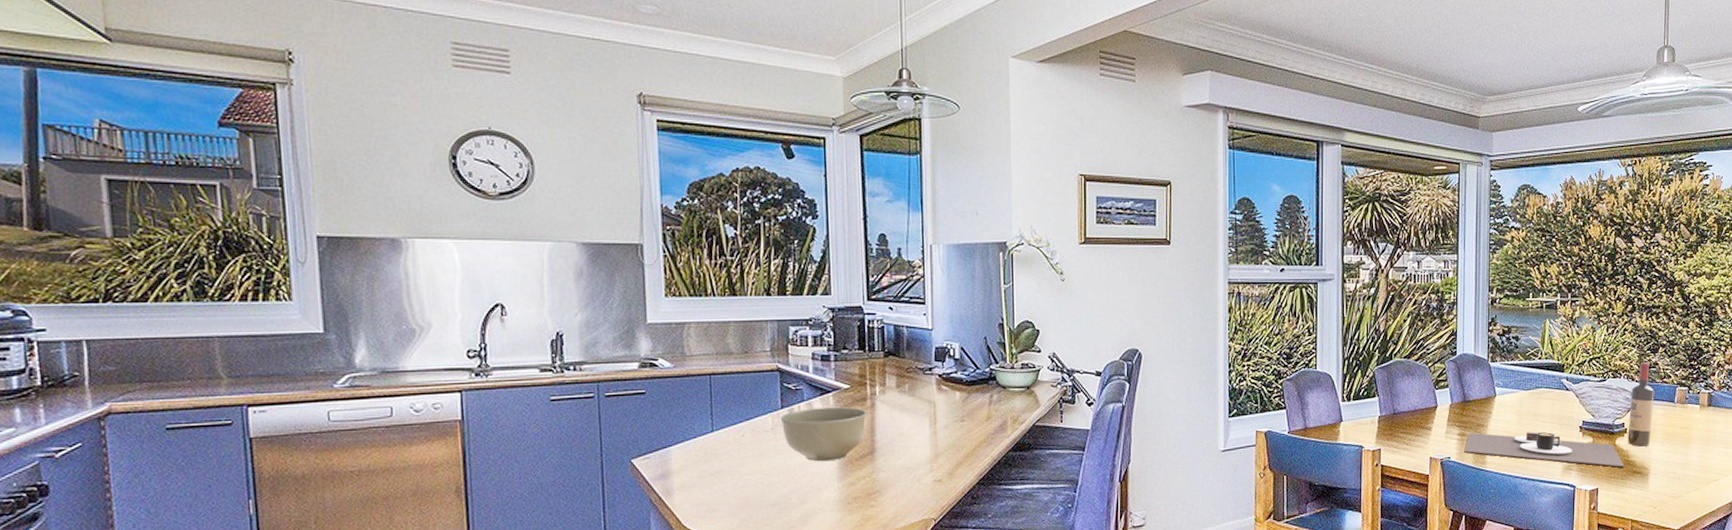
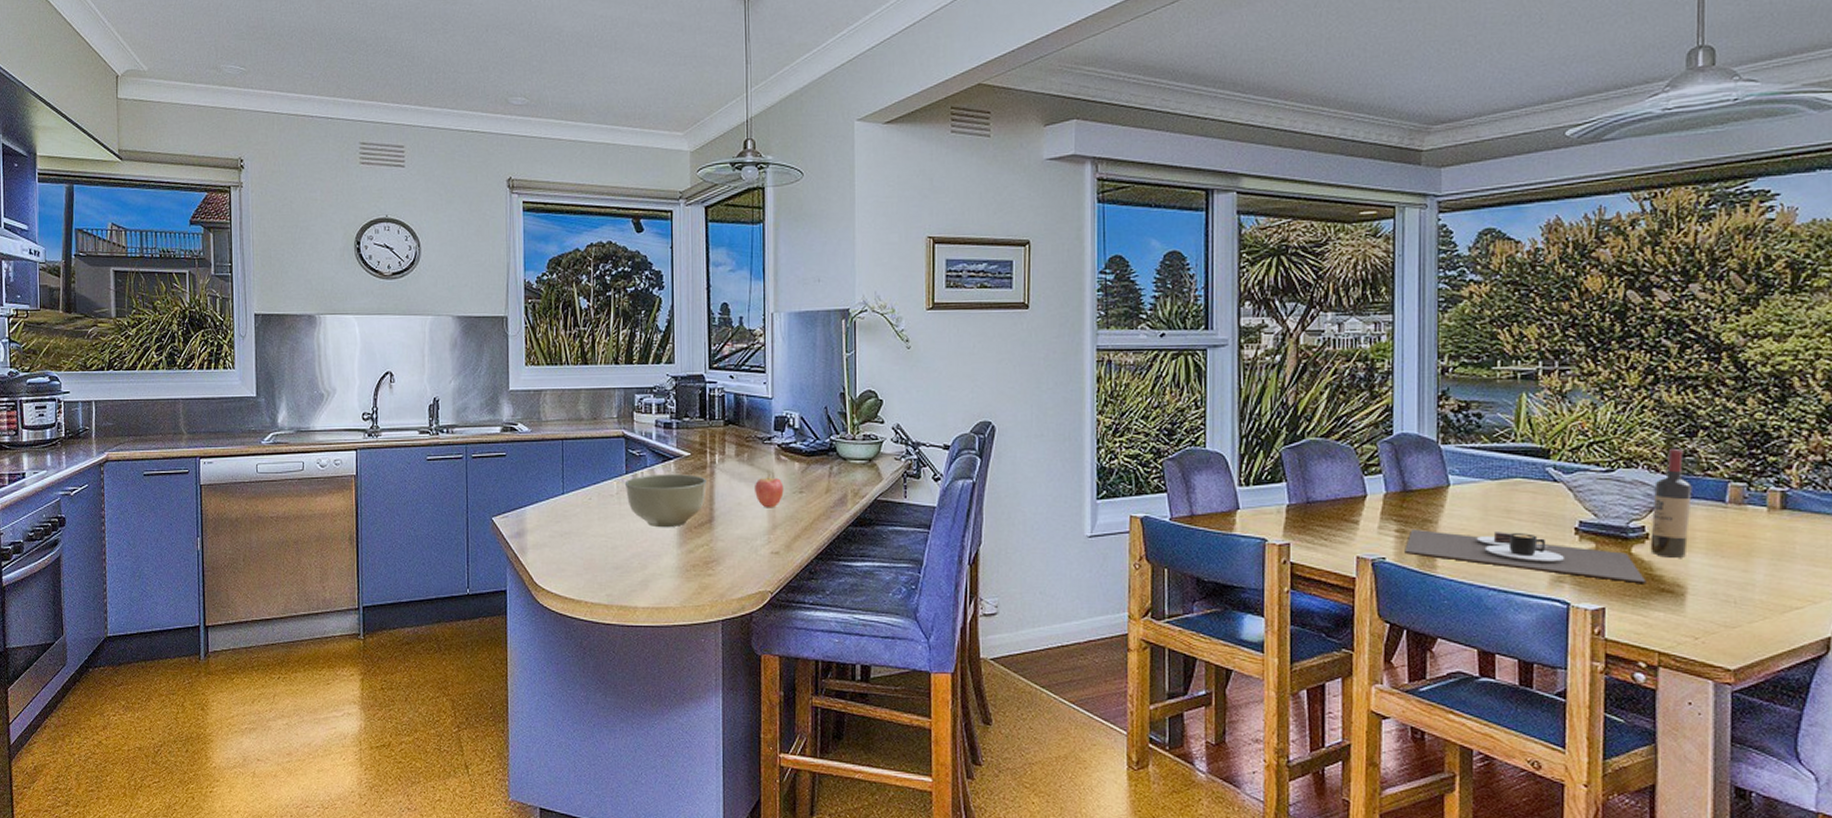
fruit: none [916,404,945,438] -> present [755,474,784,508]

